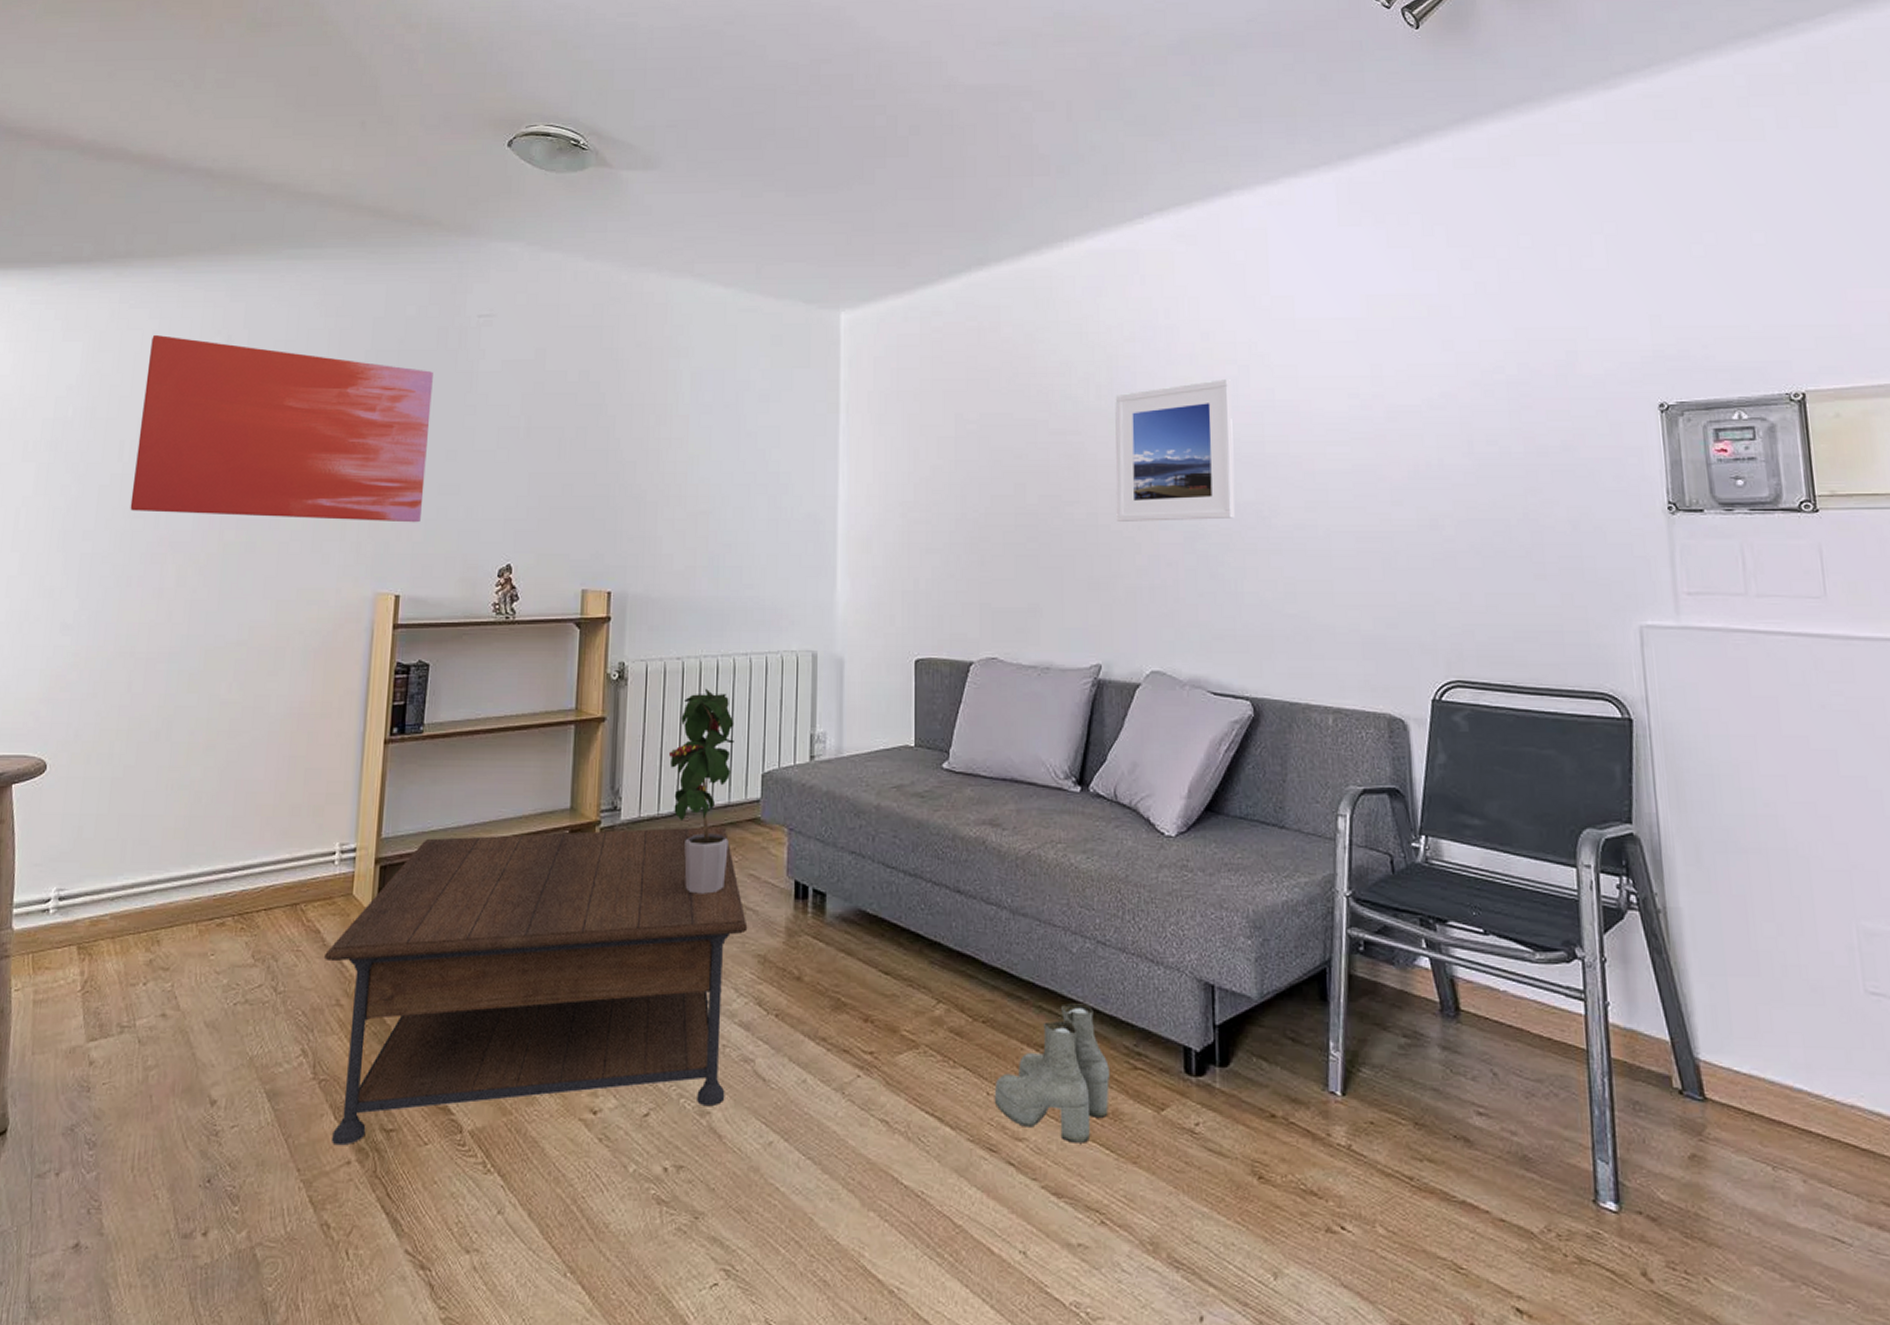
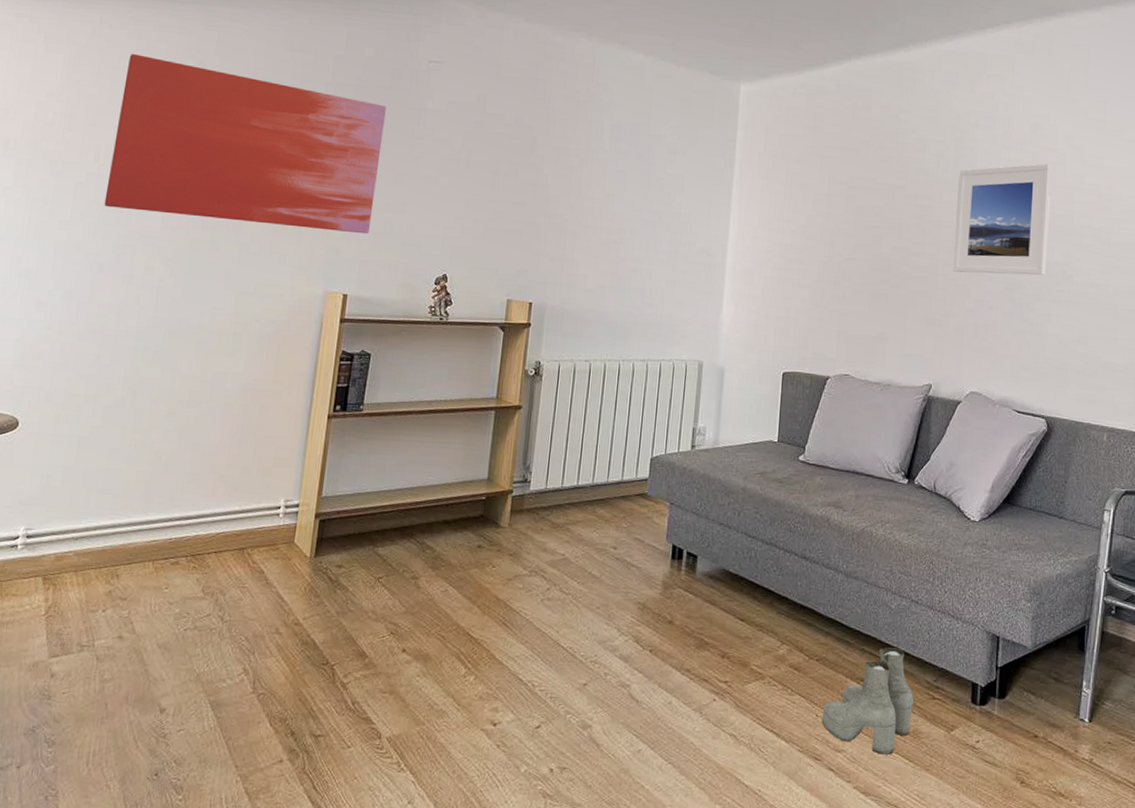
coffee table: present [323,825,748,1146] -> none [266,498,631,748]
potted plant: present [668,688,734,894] -> none [573,386,631,553]

